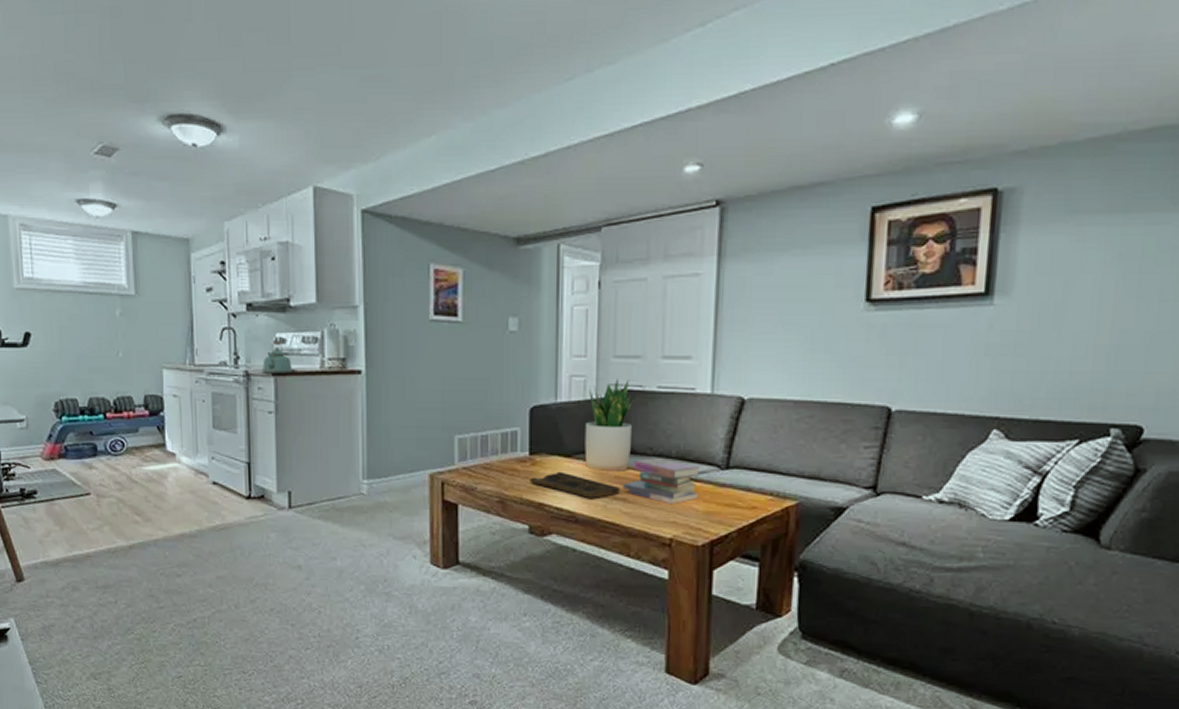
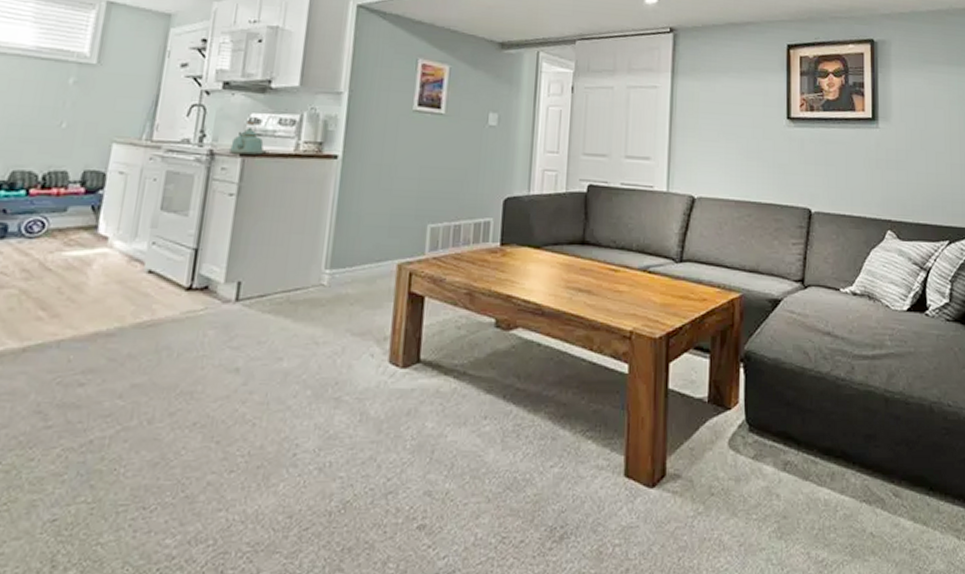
decorative tray: present [529,471,620,498] -> none [499,263,585,290]
planter: present [584,379,634,473] -> none [553,175,600,265]
books: present [623,458,699,505] -> none [588,251,657,297]

